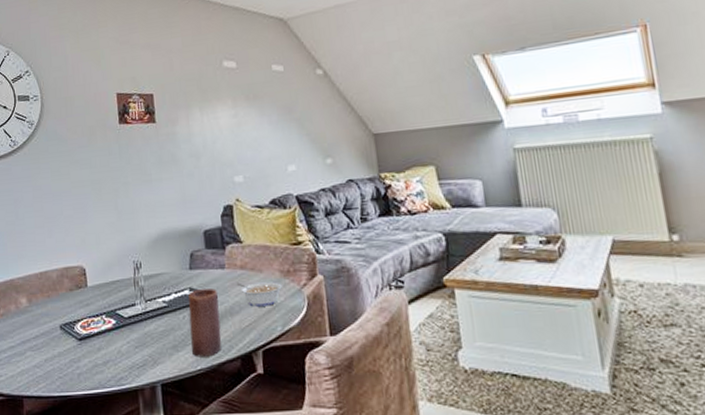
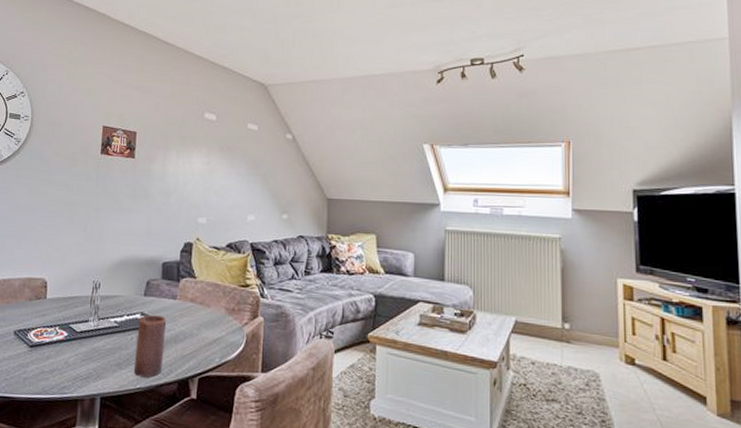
legume: present [236,282,283,307] -> none [184,313,227,339]

